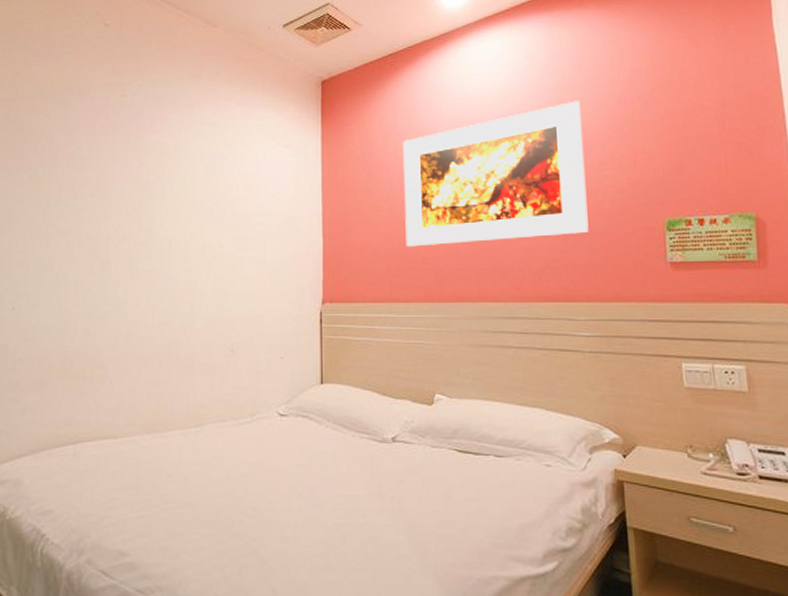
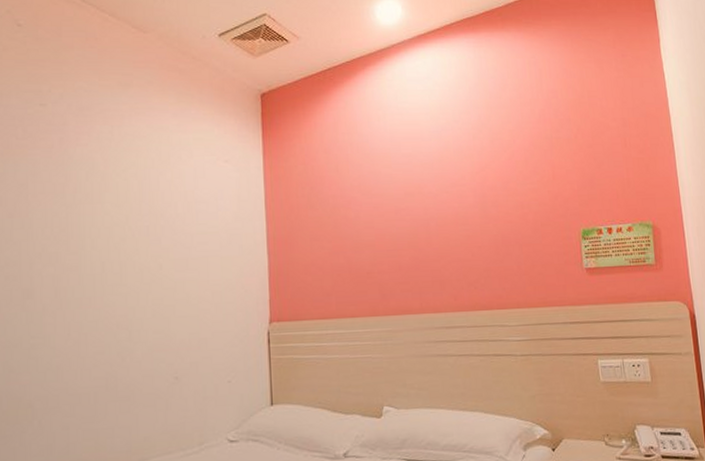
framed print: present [403,100,589,247] -> none [344,118,517,262]

